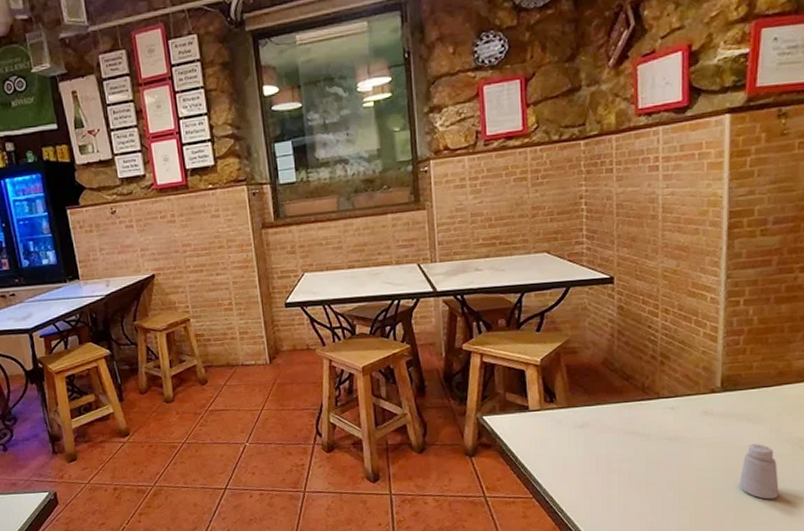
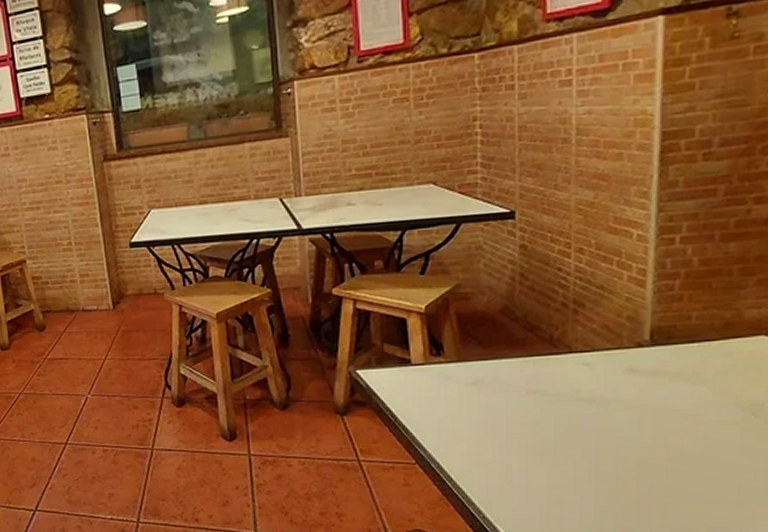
saltshaker: present [740,443,779,500] -> none [673,407,725,474]

